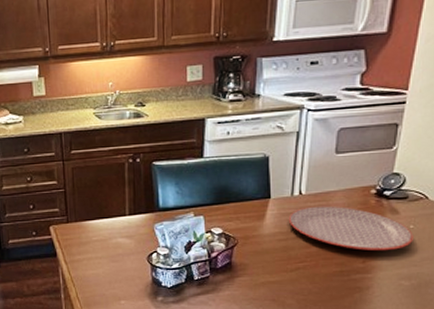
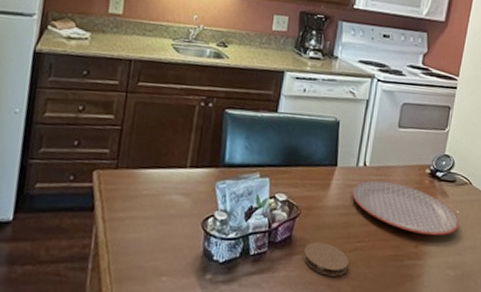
coaster: none [246,266,291,293] -> present [304,242,349,276]

